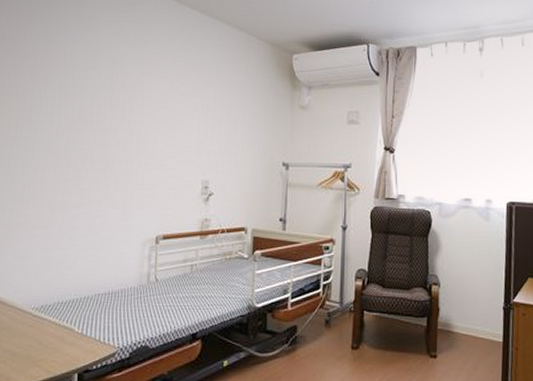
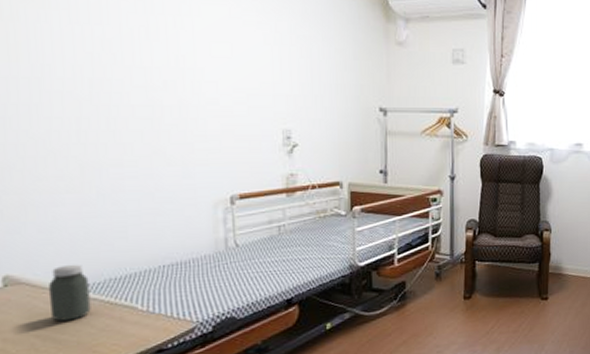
jar: none [12,287,43,336] -> present [47,264,91,321]

